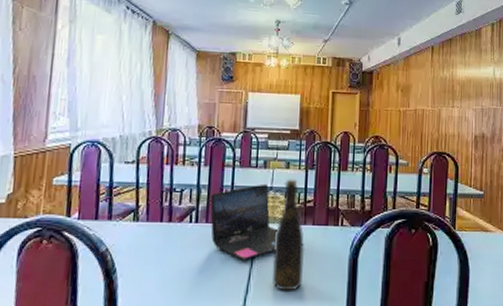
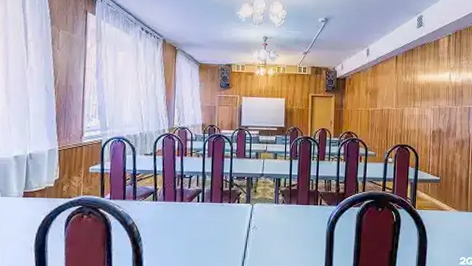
laptop: present [210,184,277,261] -> none [213,171,268,232]
bottle: present [272,179,305,291] -> none [264,167,291,257]

